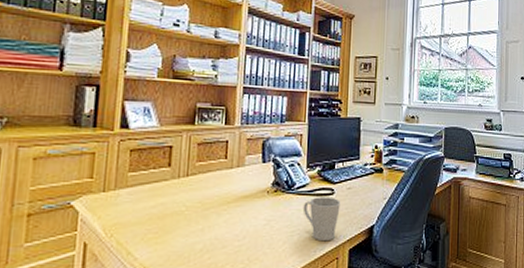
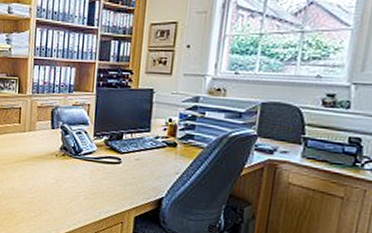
mug: present [302,197,341,242] -> none [89,164,128,206]

